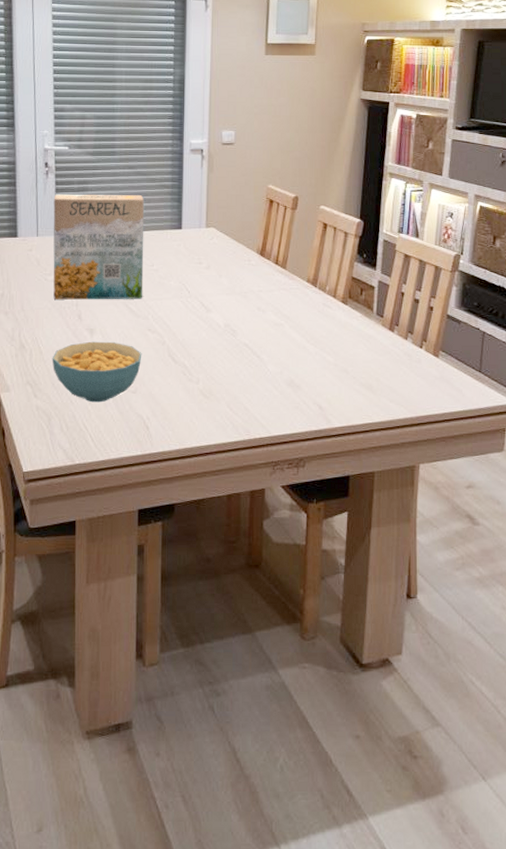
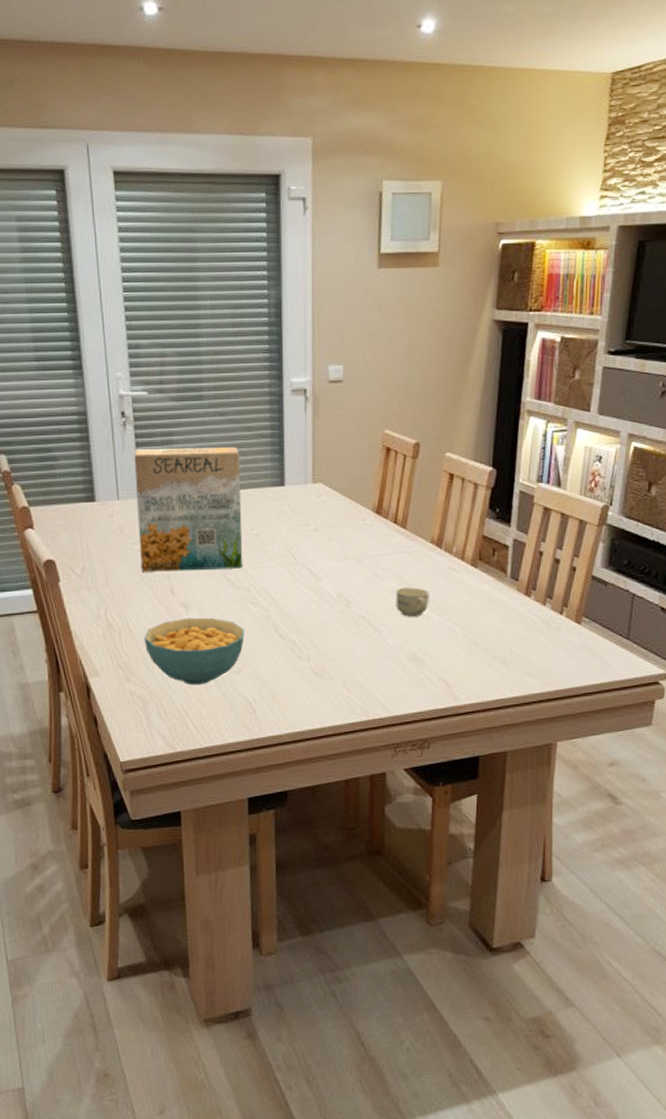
cup: none [276,320,305,346] -> present [395,587,429,617]

